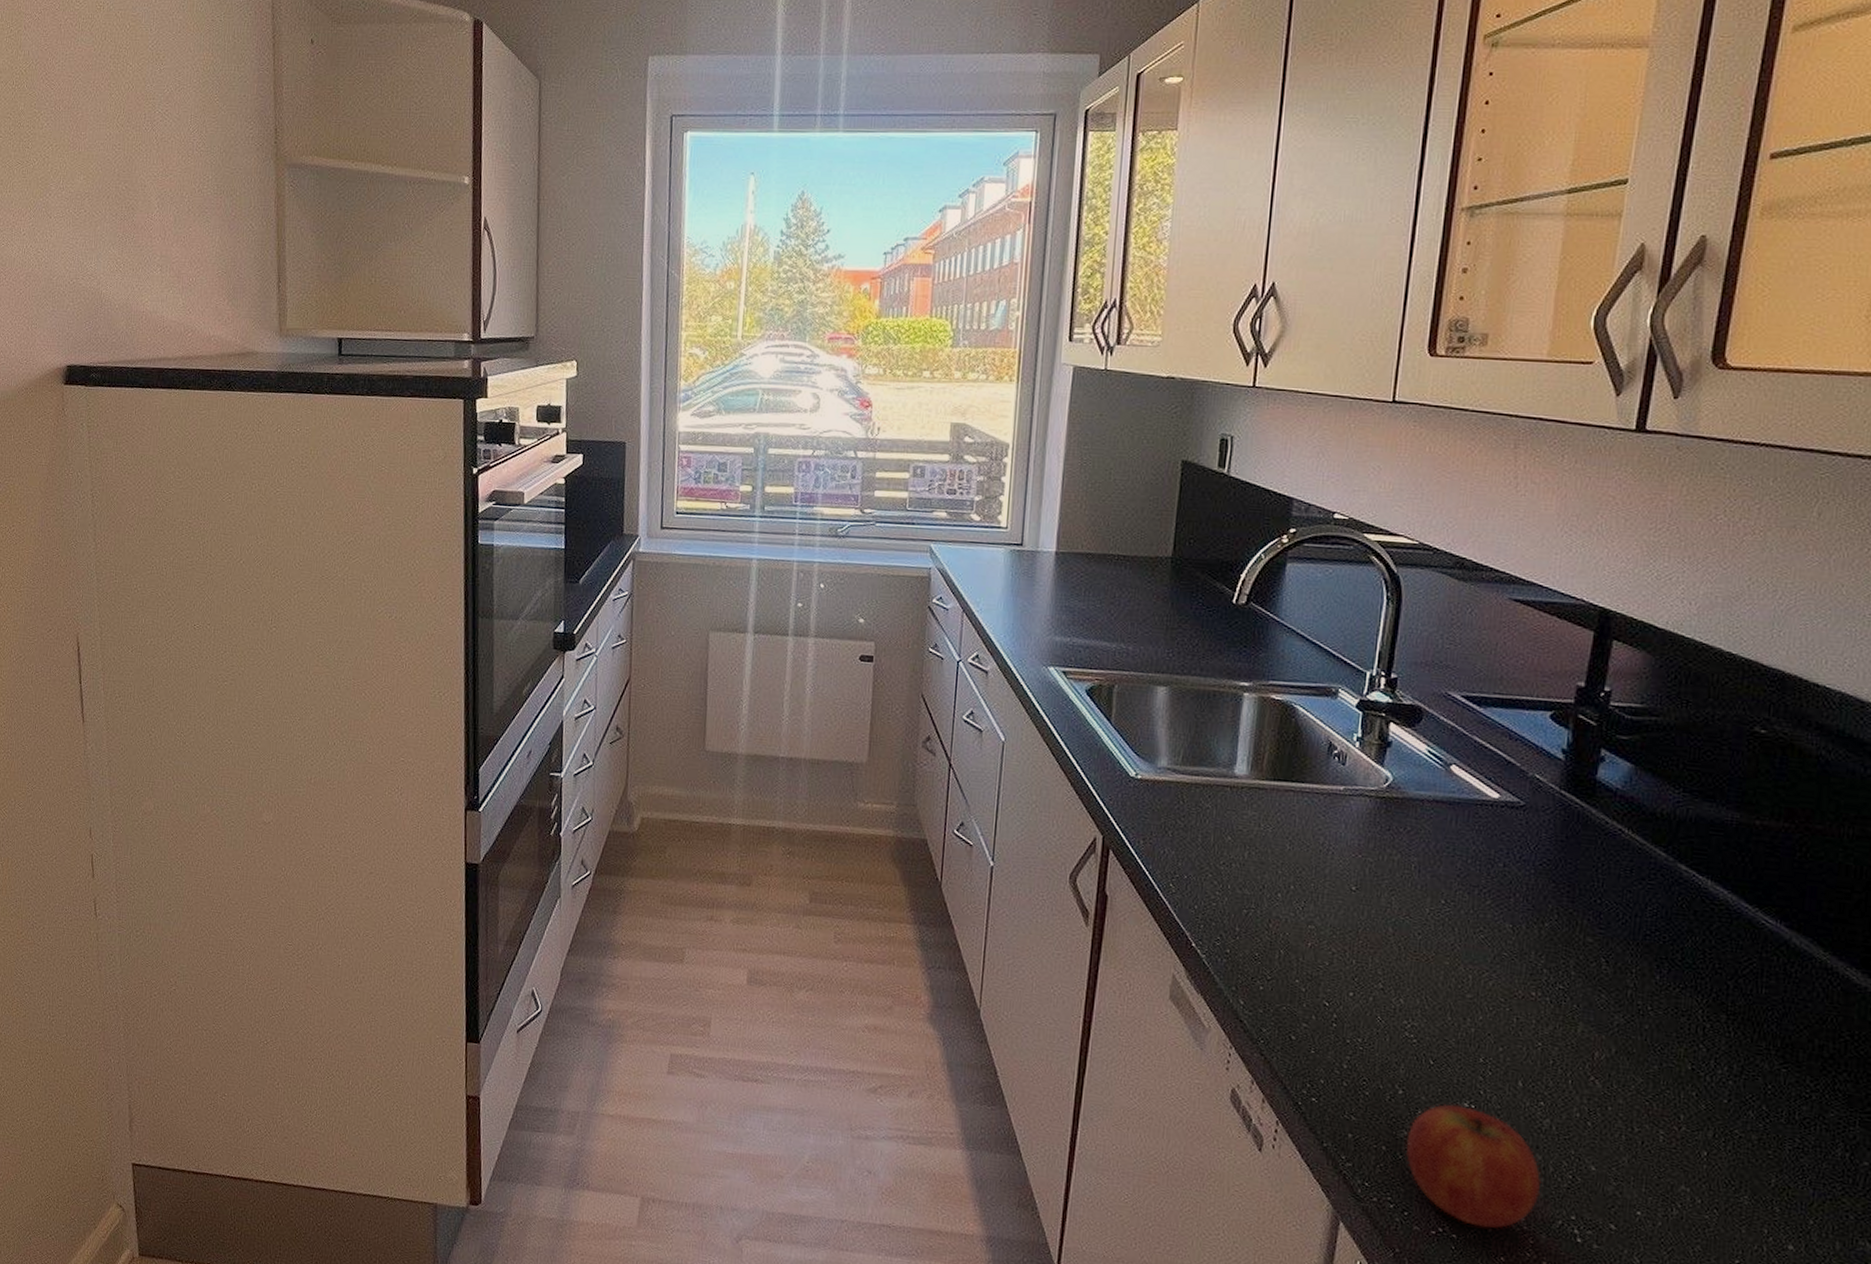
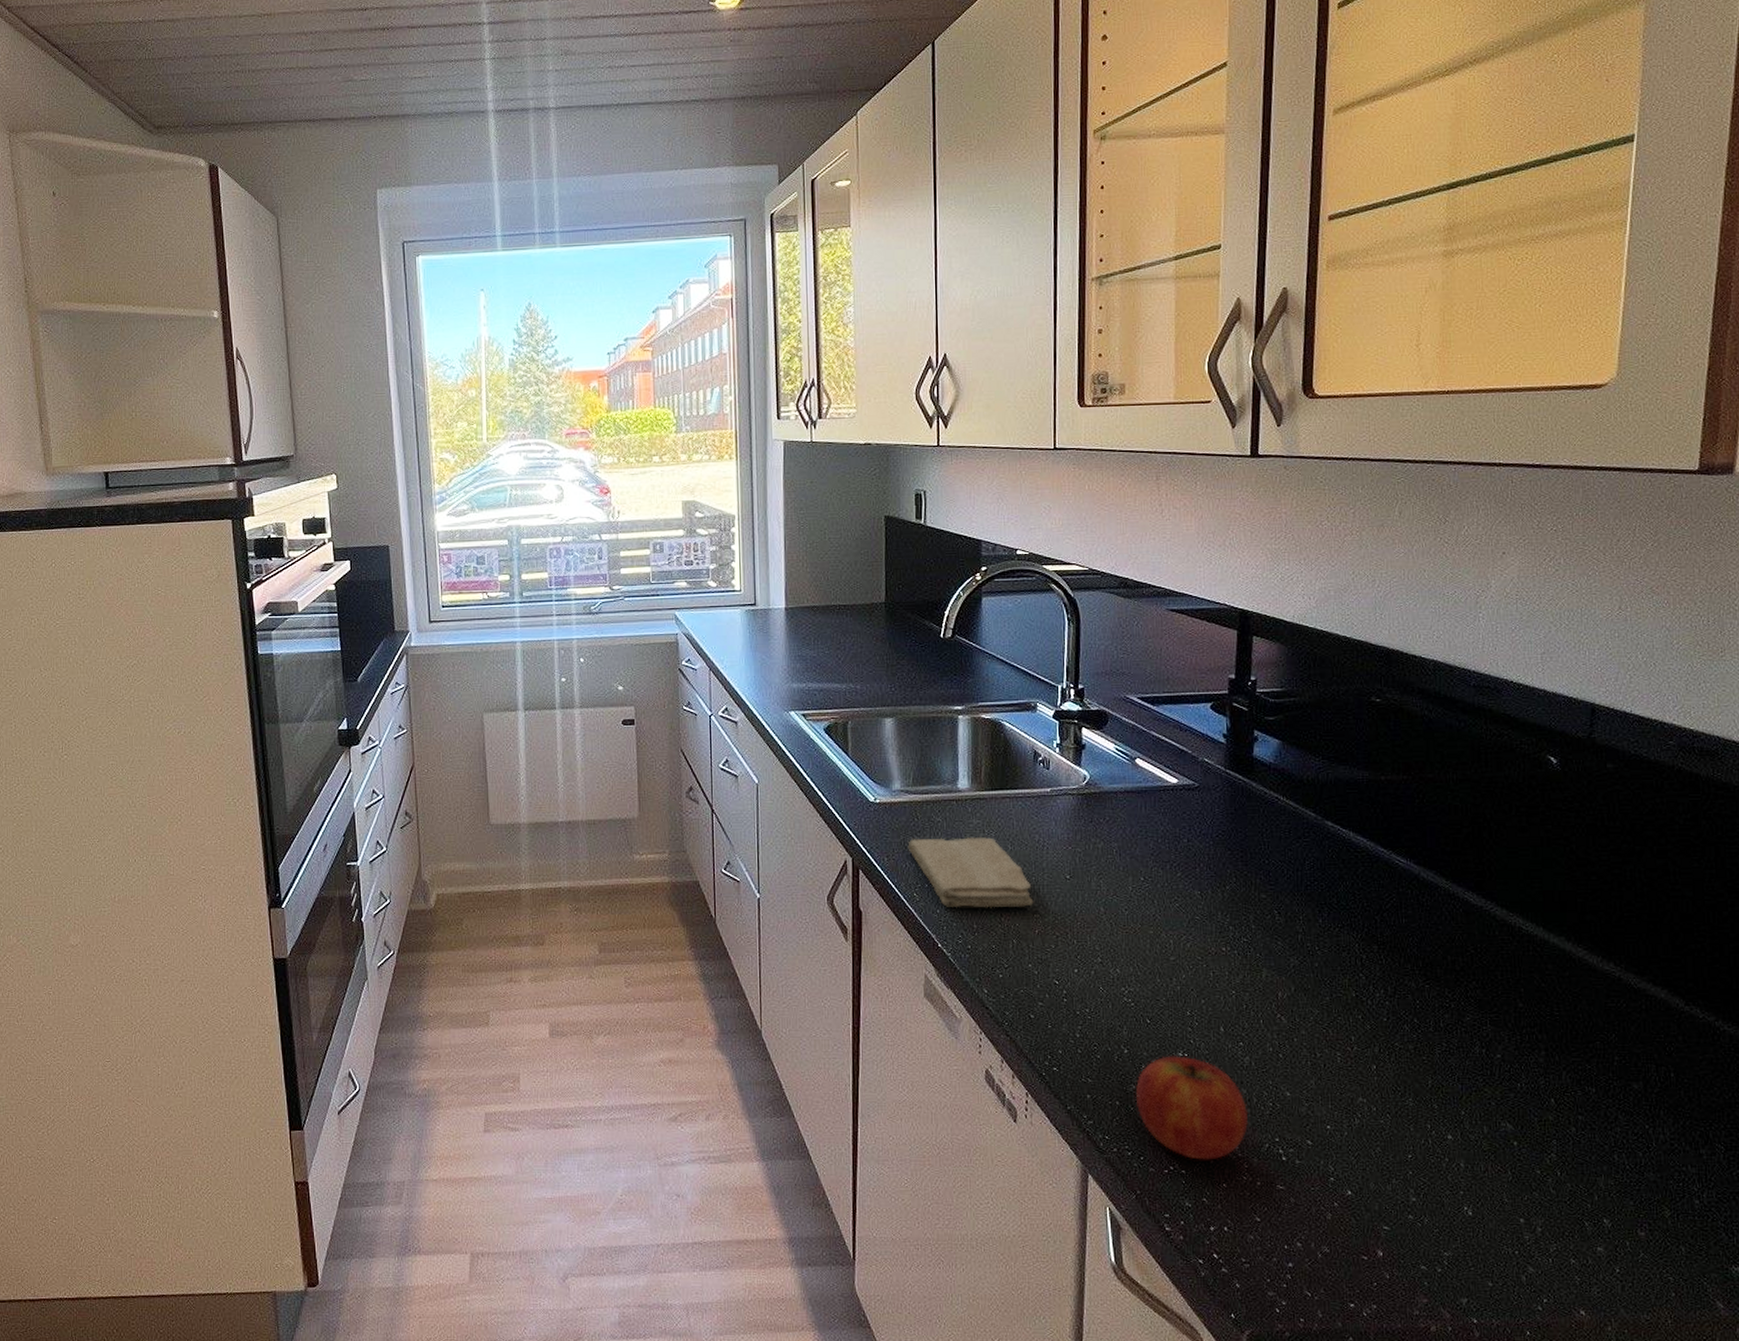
washcloth: none [1168,824,1310,915] -> present [907,837,1034,908]

